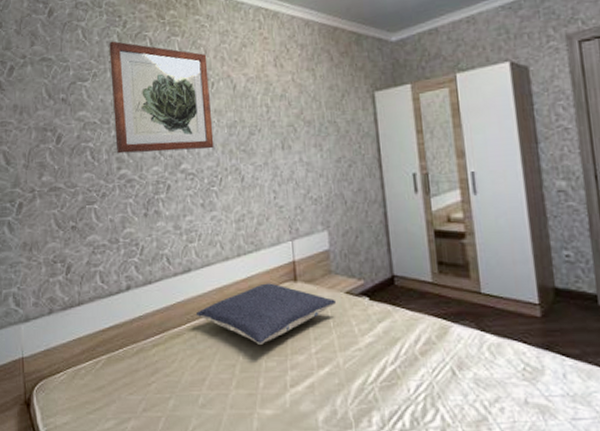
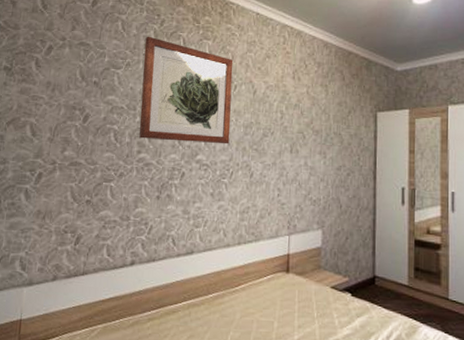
pillow: present [195,283,337,345] -> none [192,271,322,328]

